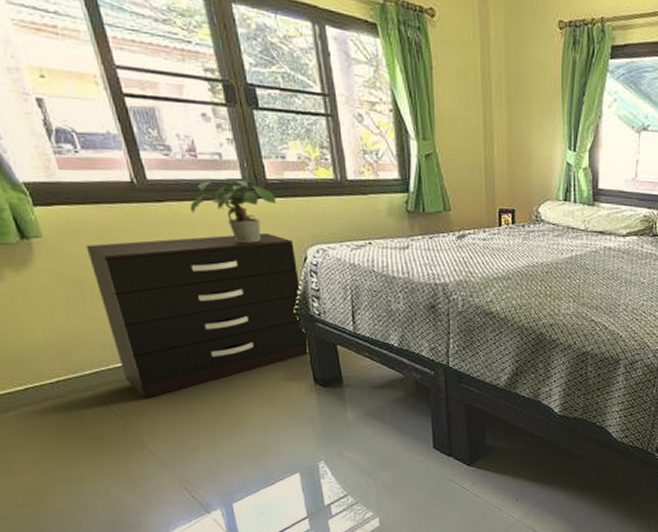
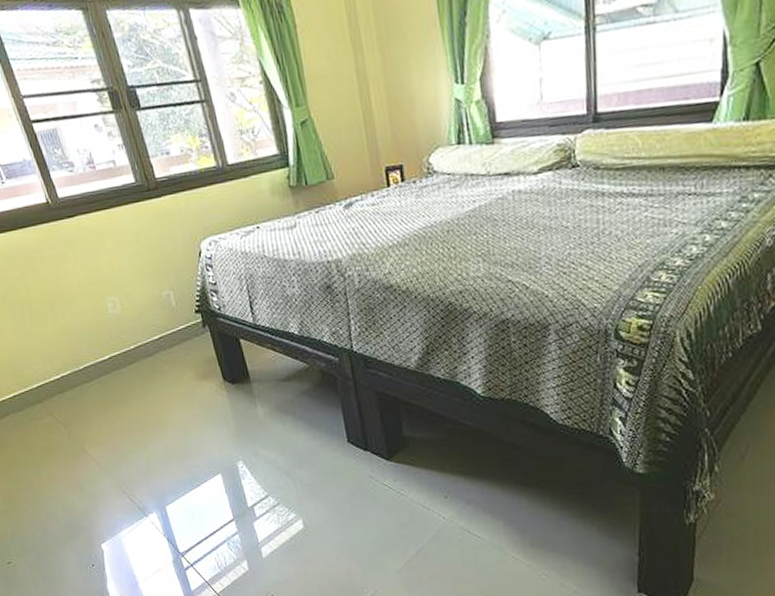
dresser: present [86,232,309,398] -> none [20,232,215,407]
potted plant: present [190,180,277,243] -> none [95,183,168,246]

